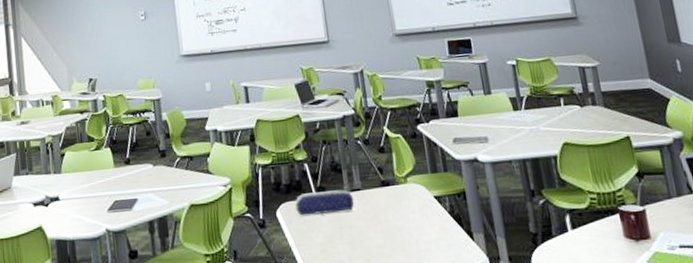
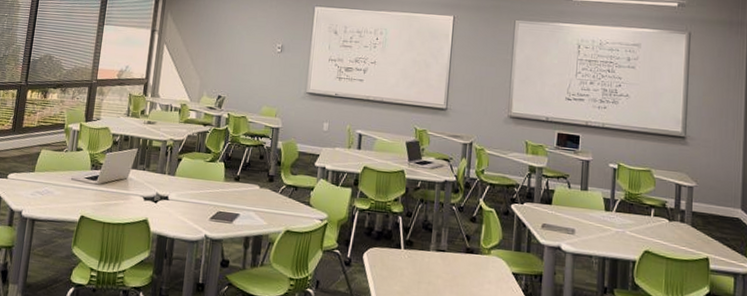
pencil case: present [295,189,354,216] -> none [382,243,438,268]

